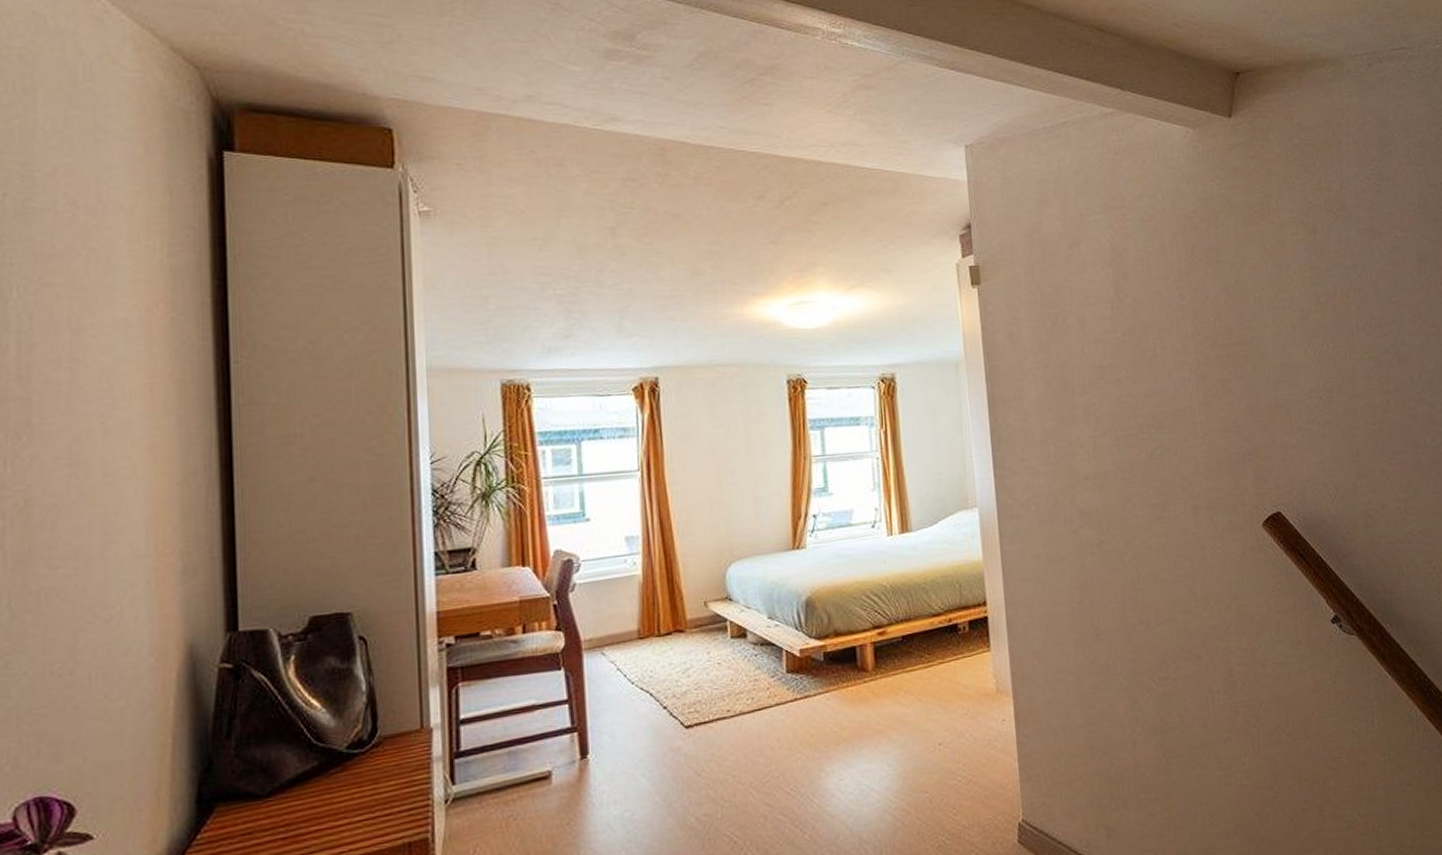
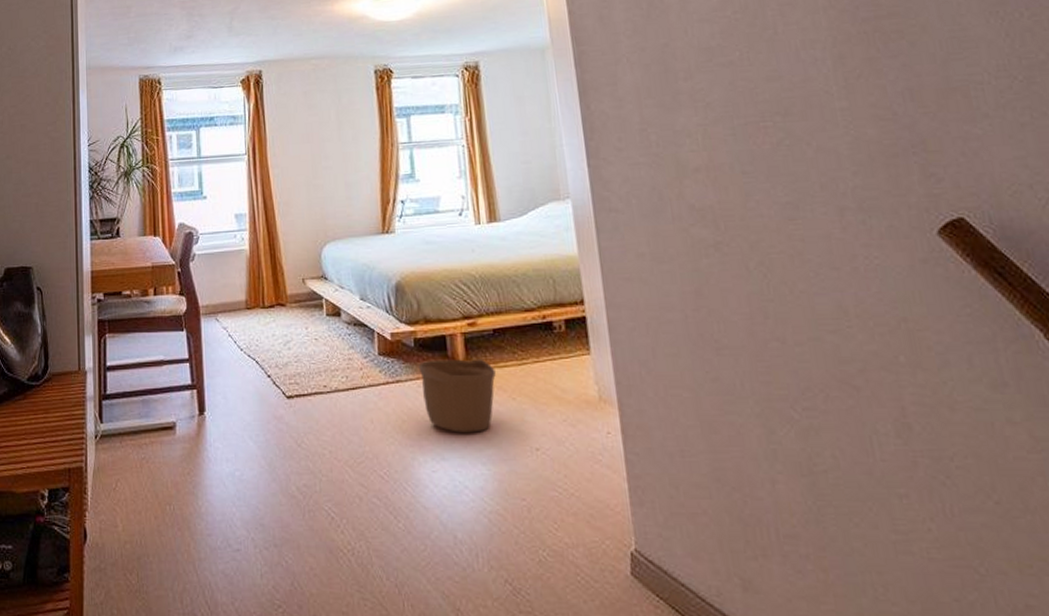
basket: none [827,665,903,739] -> present [418,359,496,433]

